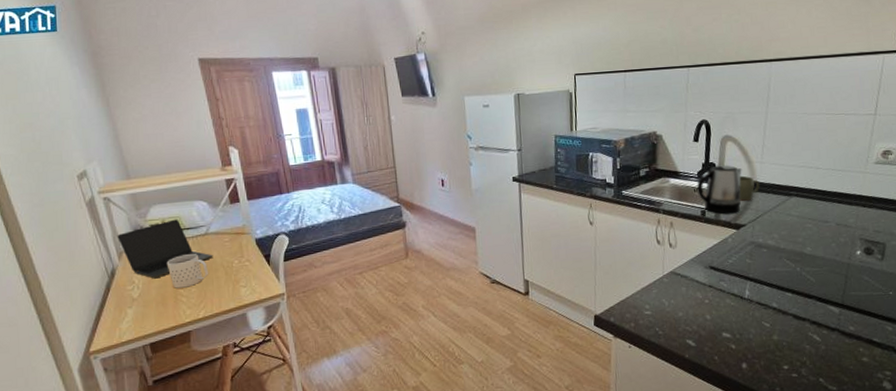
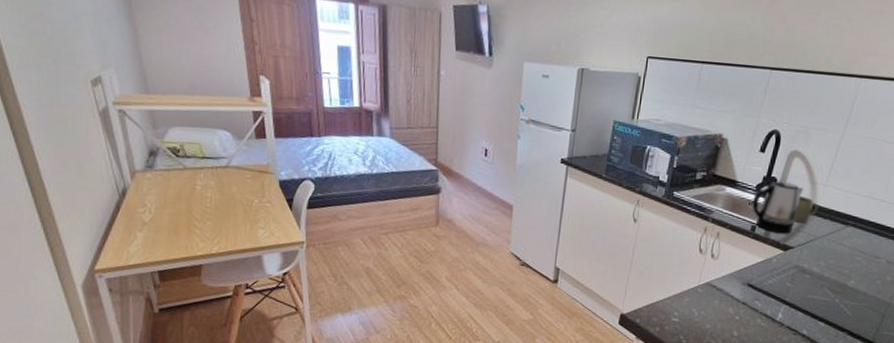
laptop: present [117,219,213,279] -> none [131,145,233,206]
mug: present [166,253,209,289] -> none [182,184,227,220]

